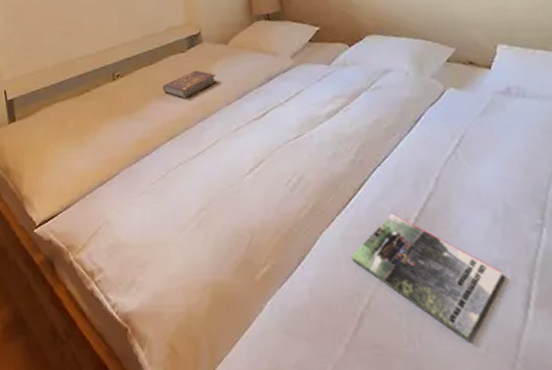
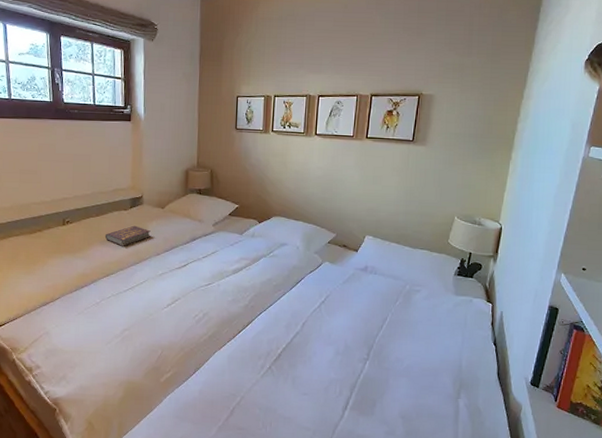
magazine: present [351,213,504,340] -> none [233,343,334,428]

